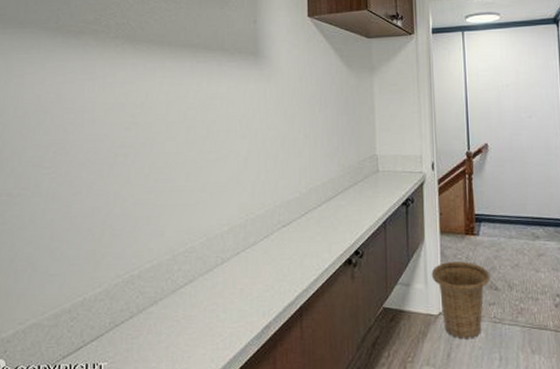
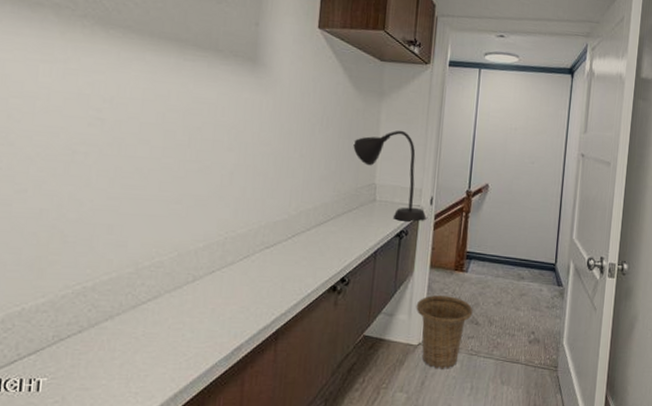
desk lamp: none [351,100,432,189] -> present [353,130,428,222]

